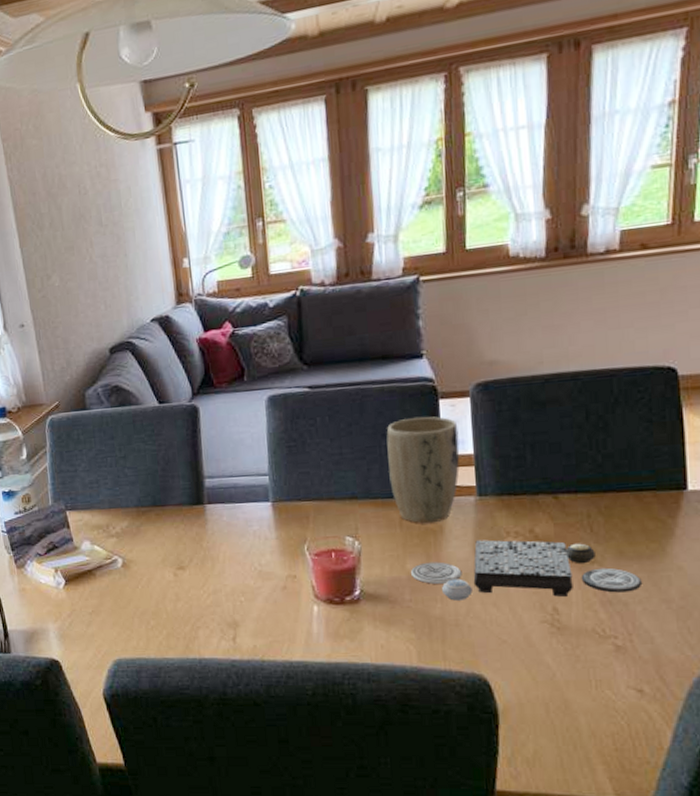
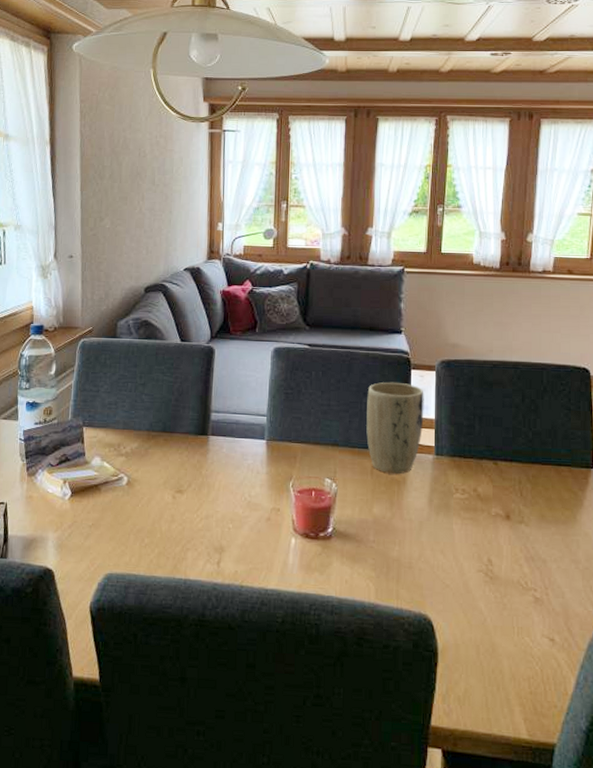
board game: present [411,540,643,601] -> none [377,493,558,551]

